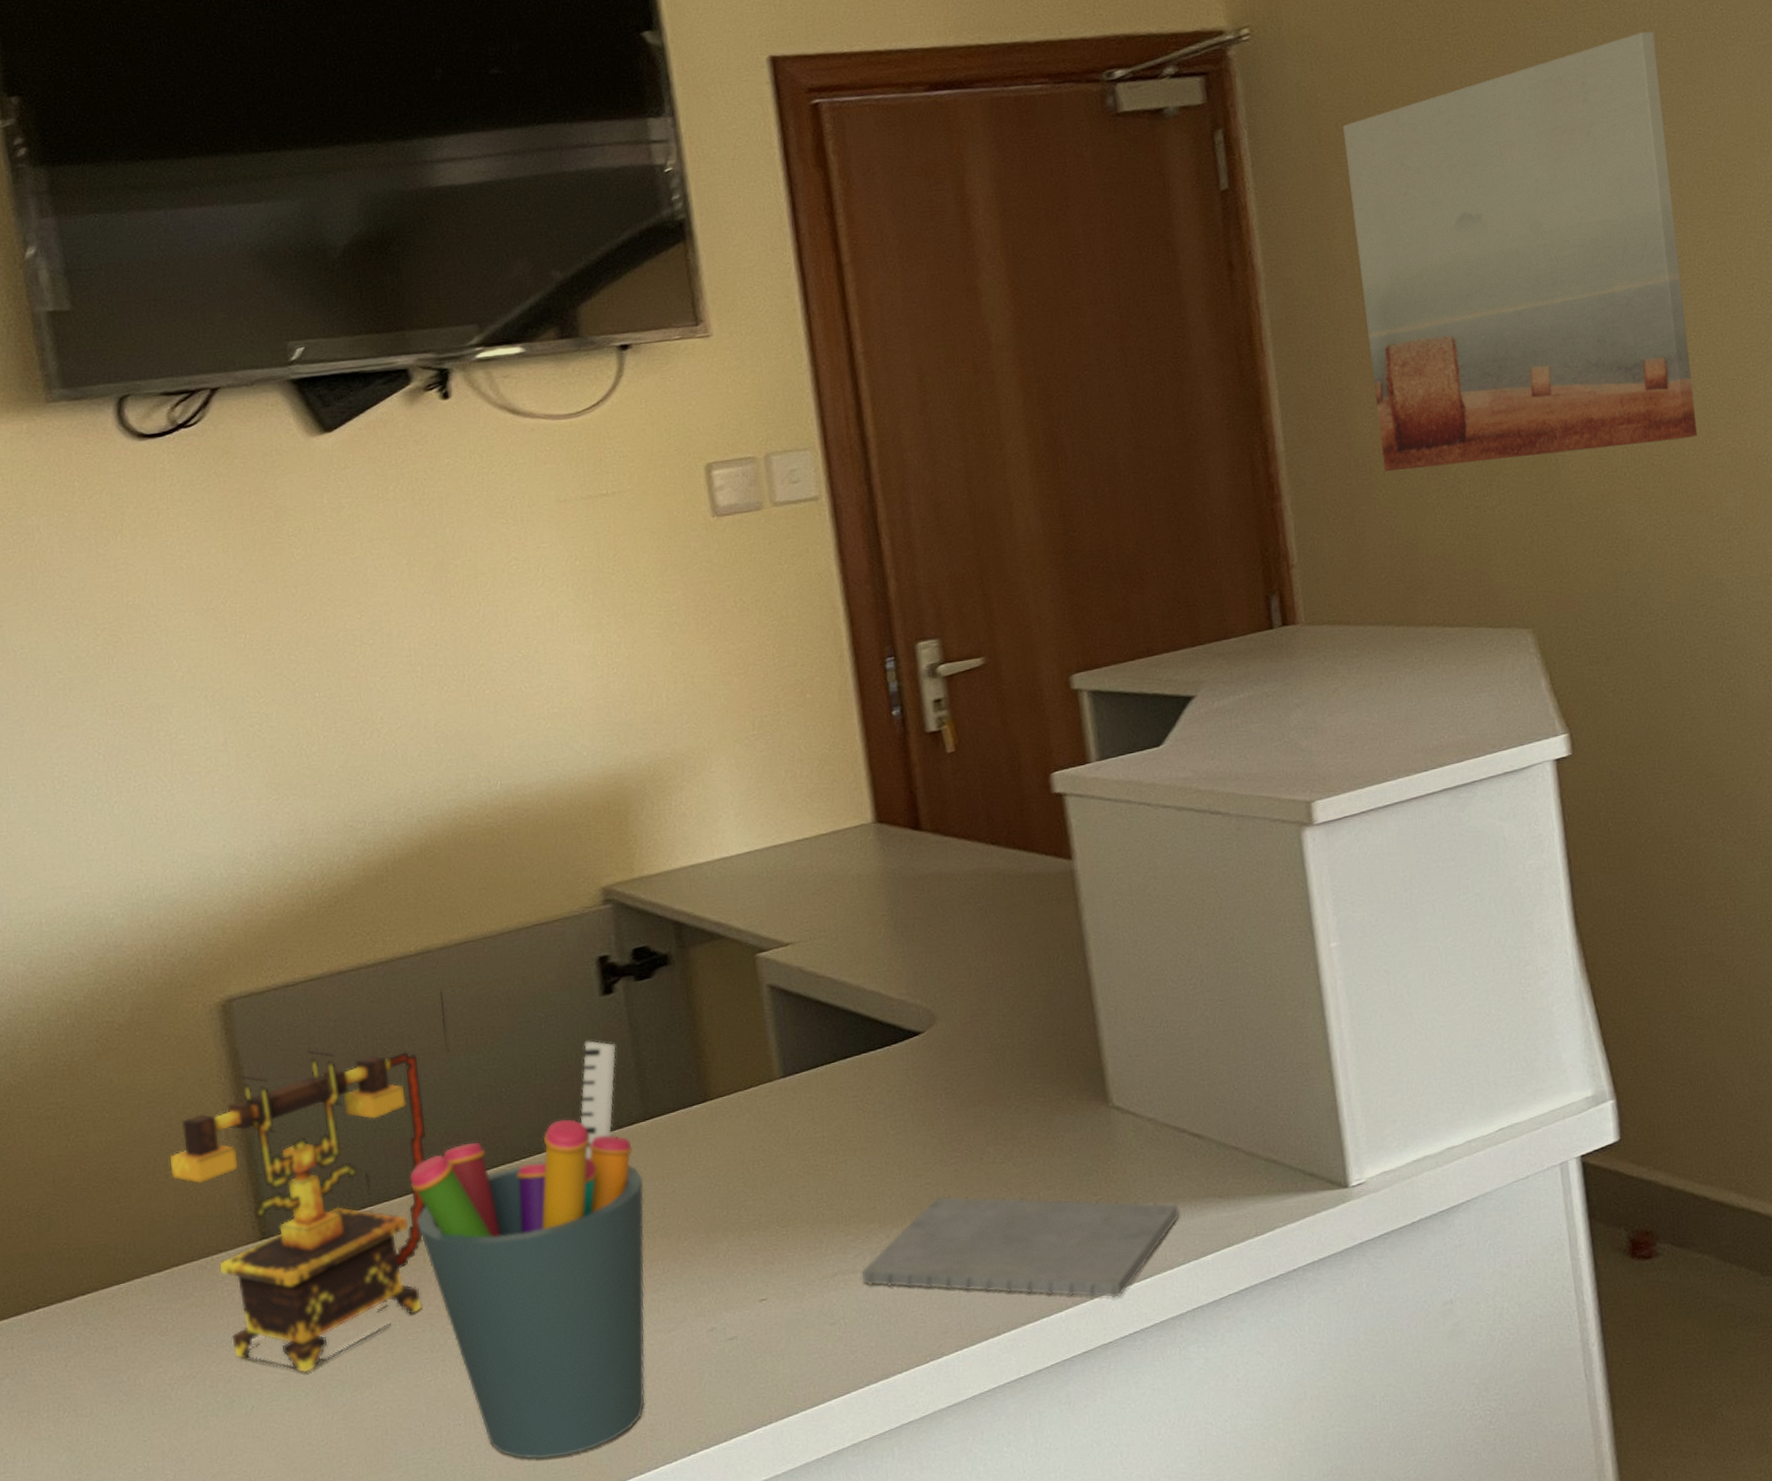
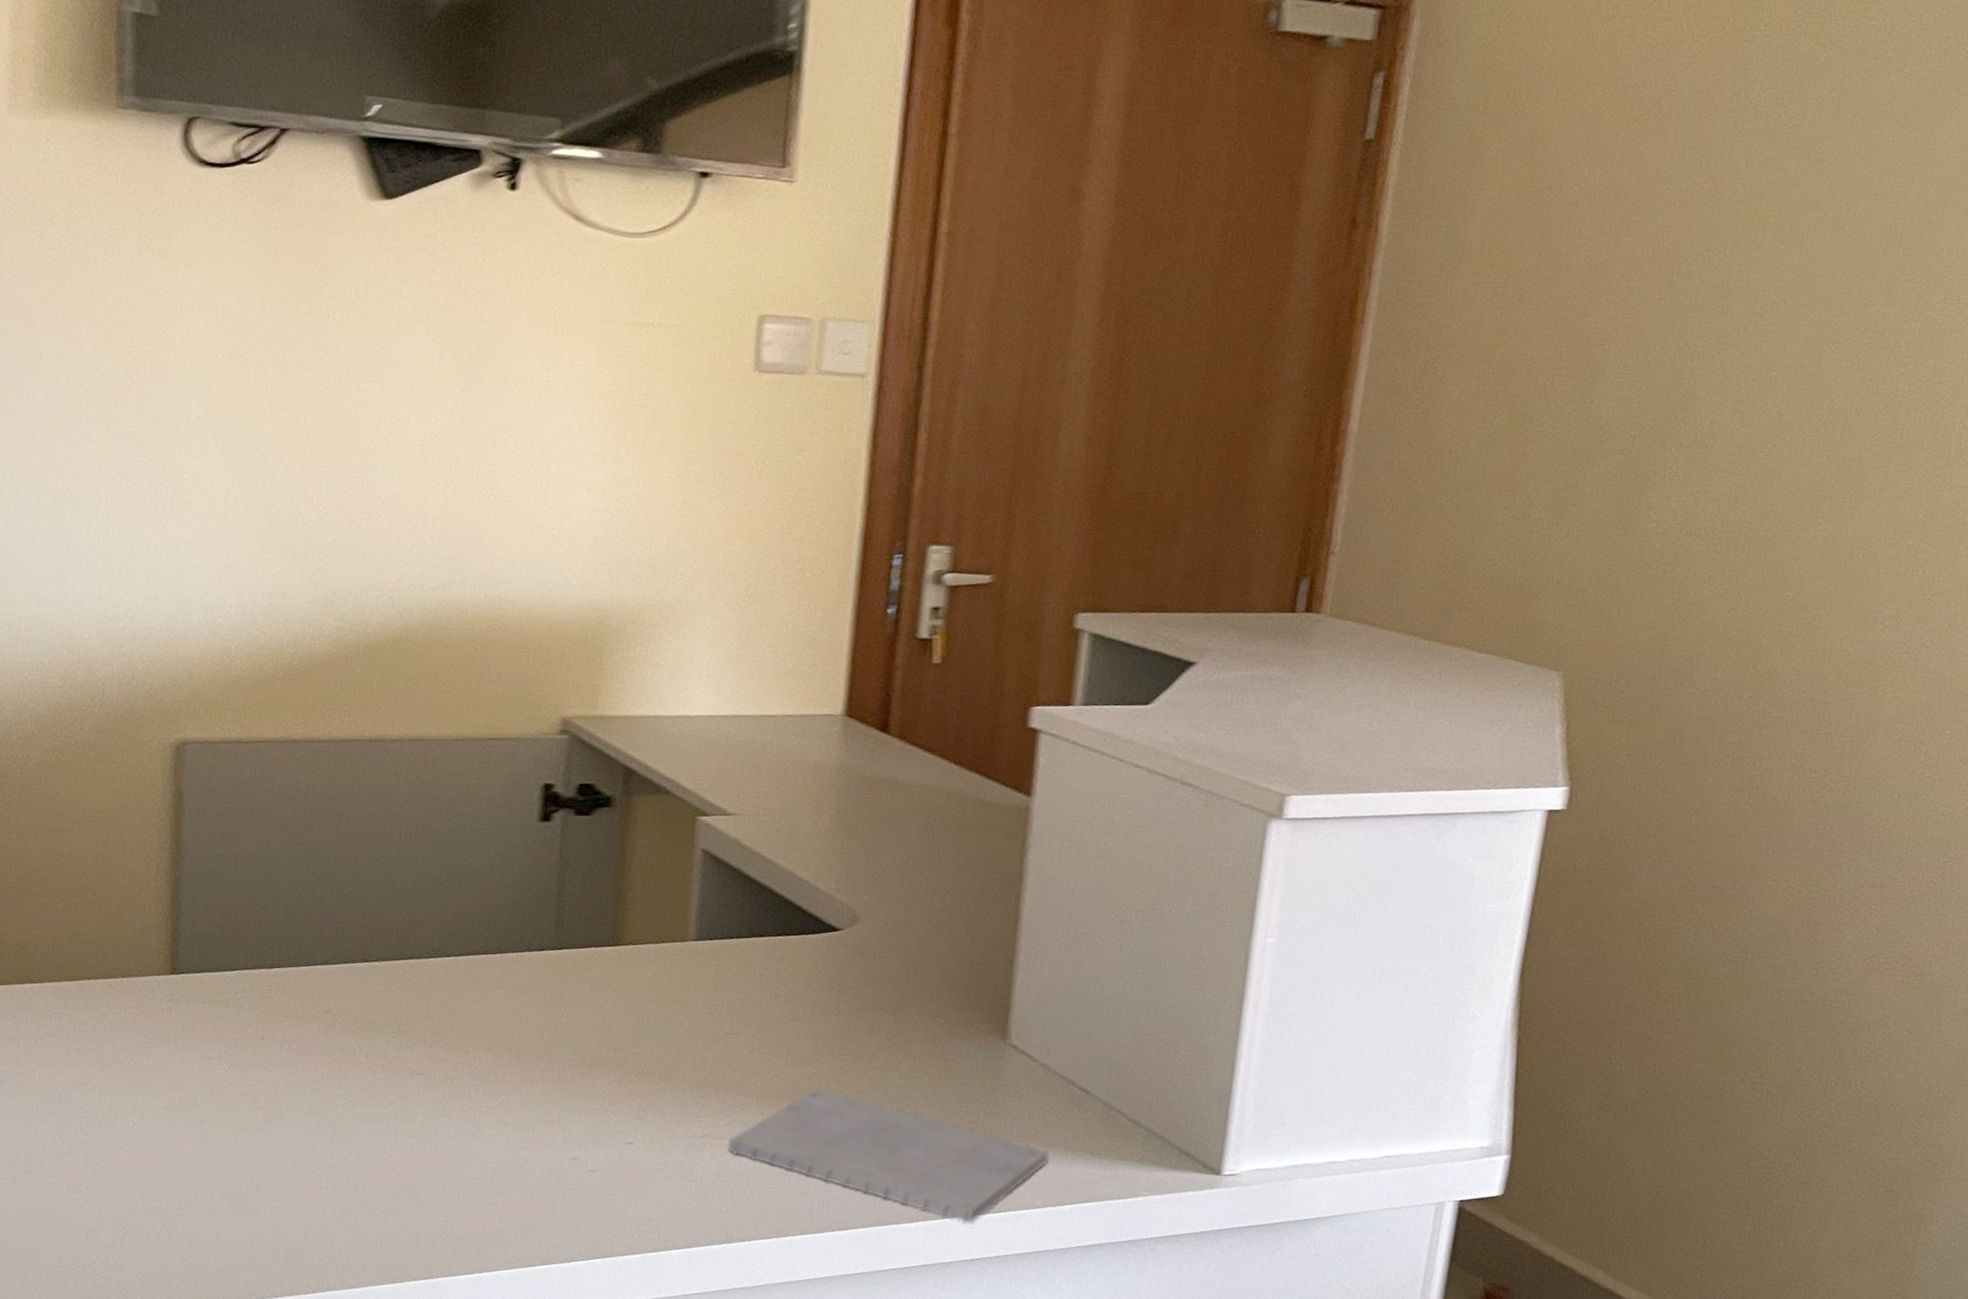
telephone: present [170,990,449,1373] -> none [98,780,387,1106]
pen holder: present [409,1041,645,1460] -> none [319,861,543,1240]
wall art: present [1342,31,1698,472] -> none [1456,59,1884,512]

